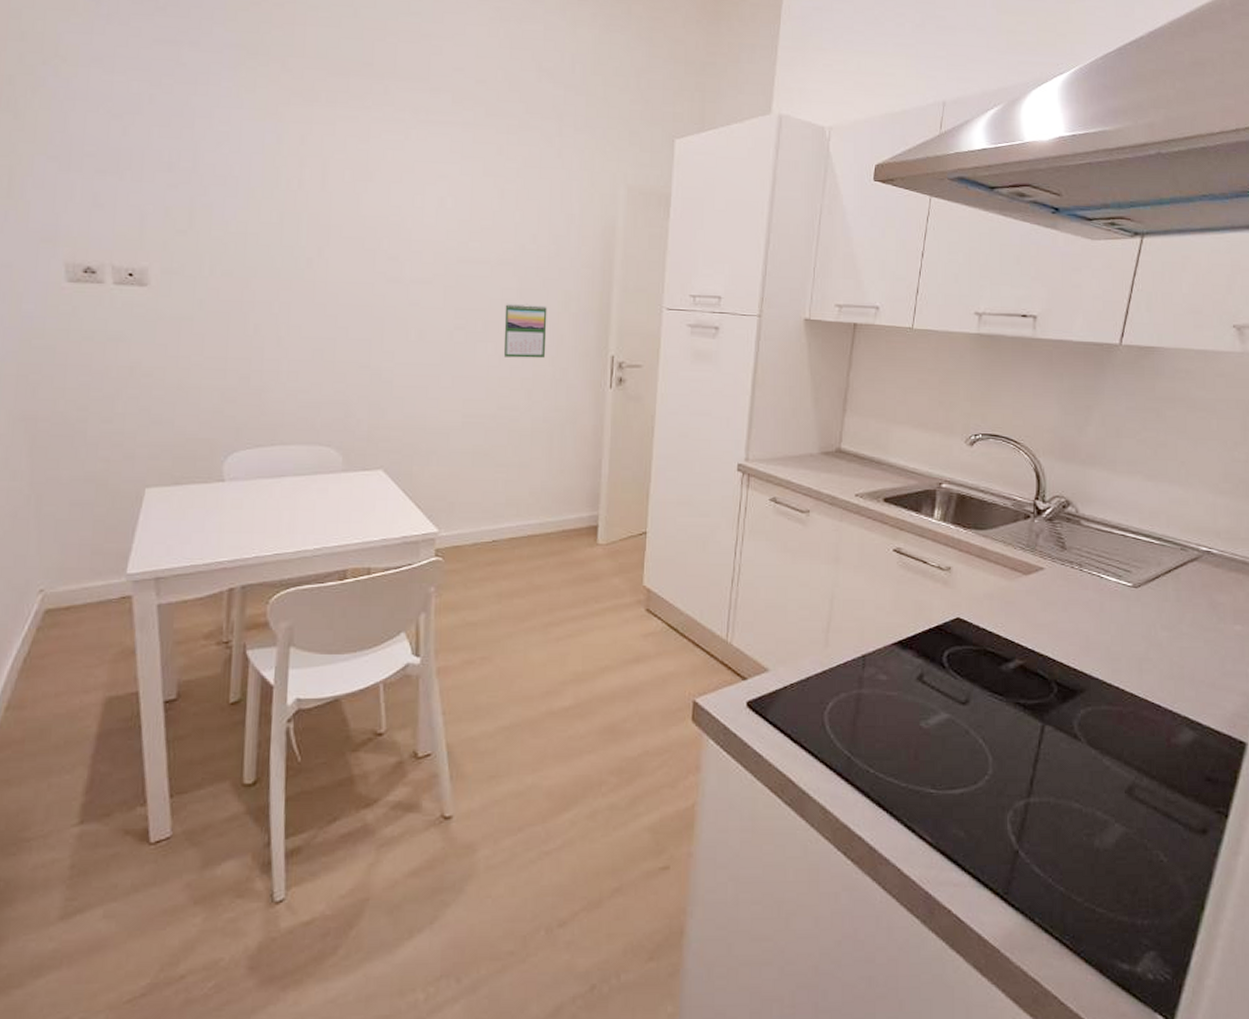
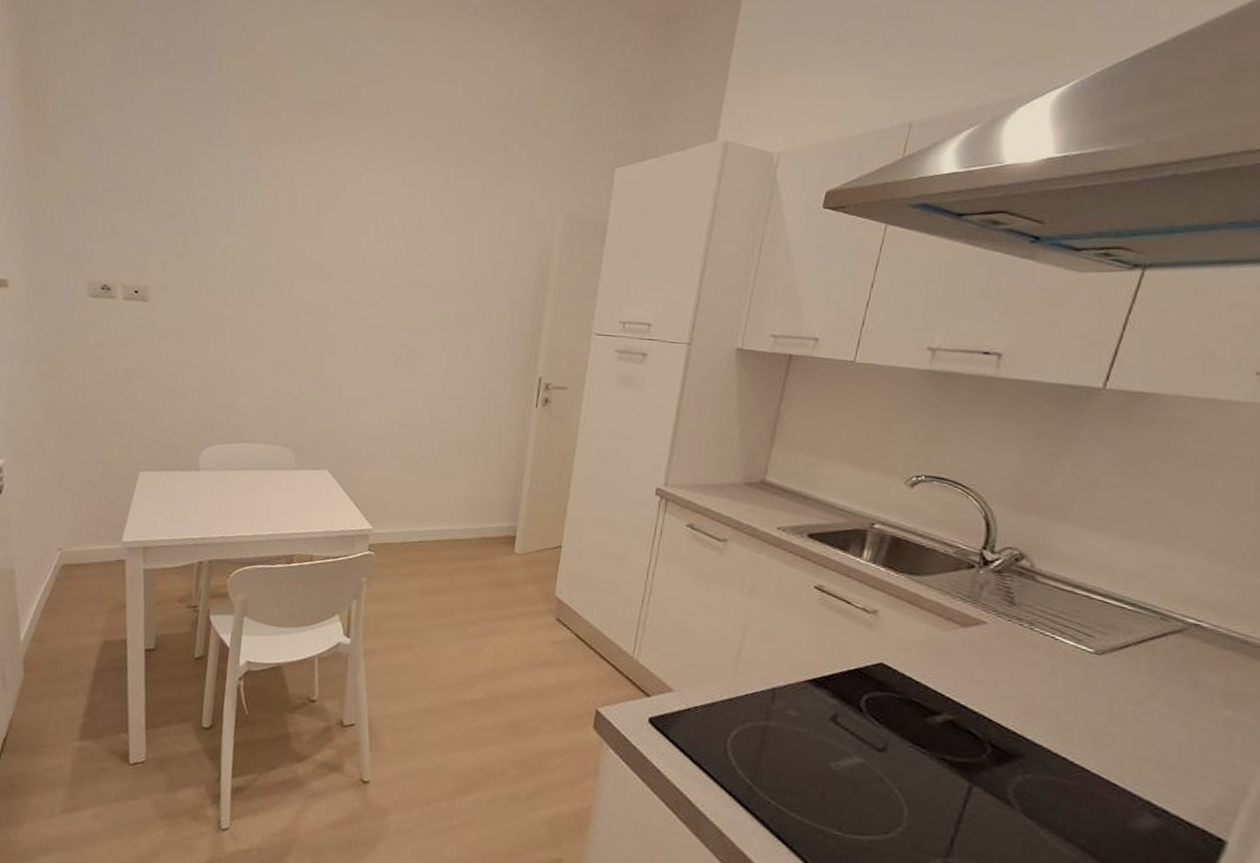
calendar: present [503,303,547,359] -> none [439,324,482,377]

